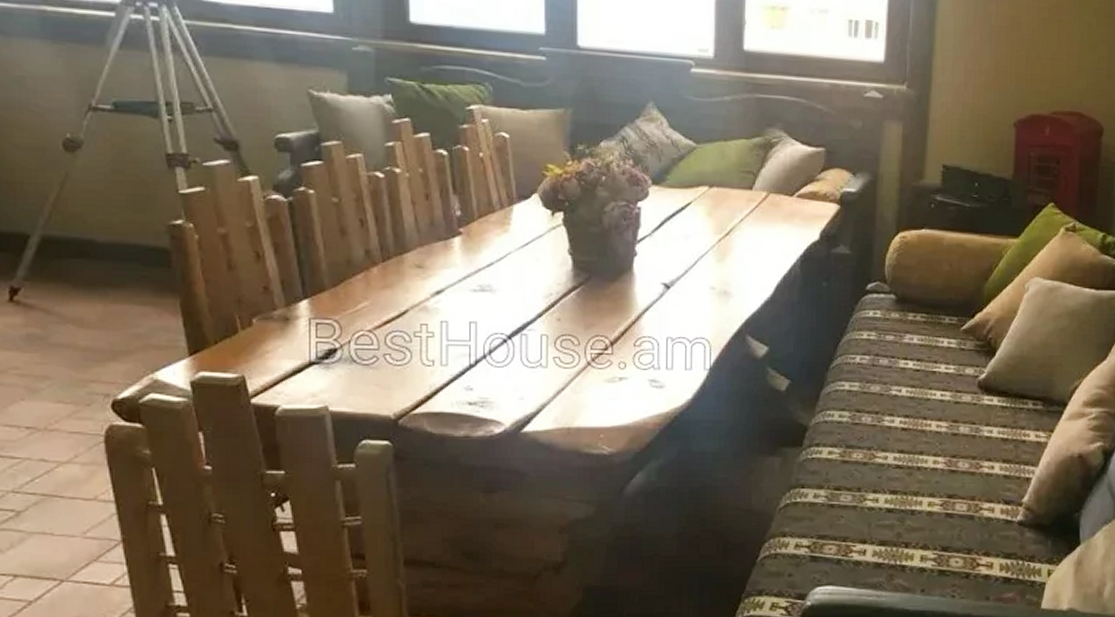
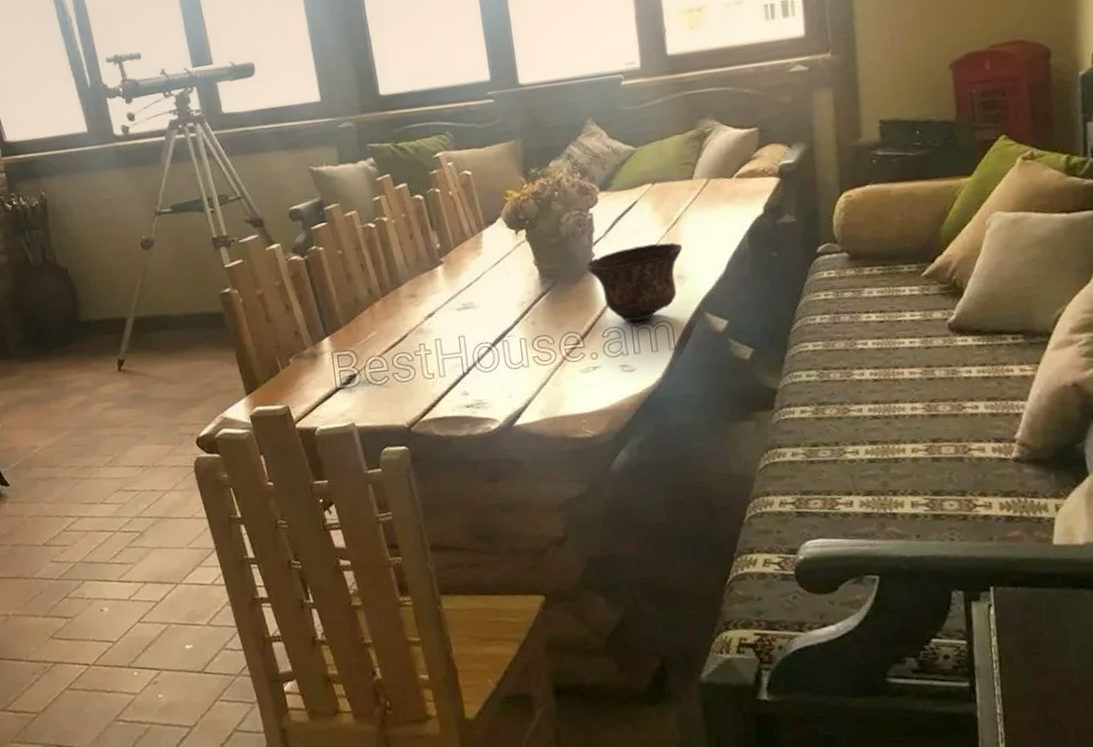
bowl: none [626,251,733,334] -> present [586,242,683,322]

